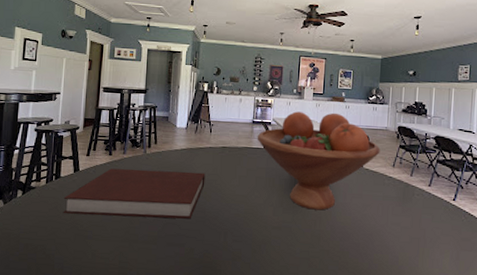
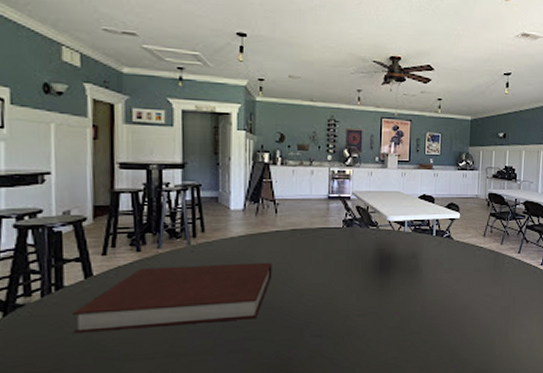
fruit bowl: present [257,111,380,211] -> none [334,182,471,291]

